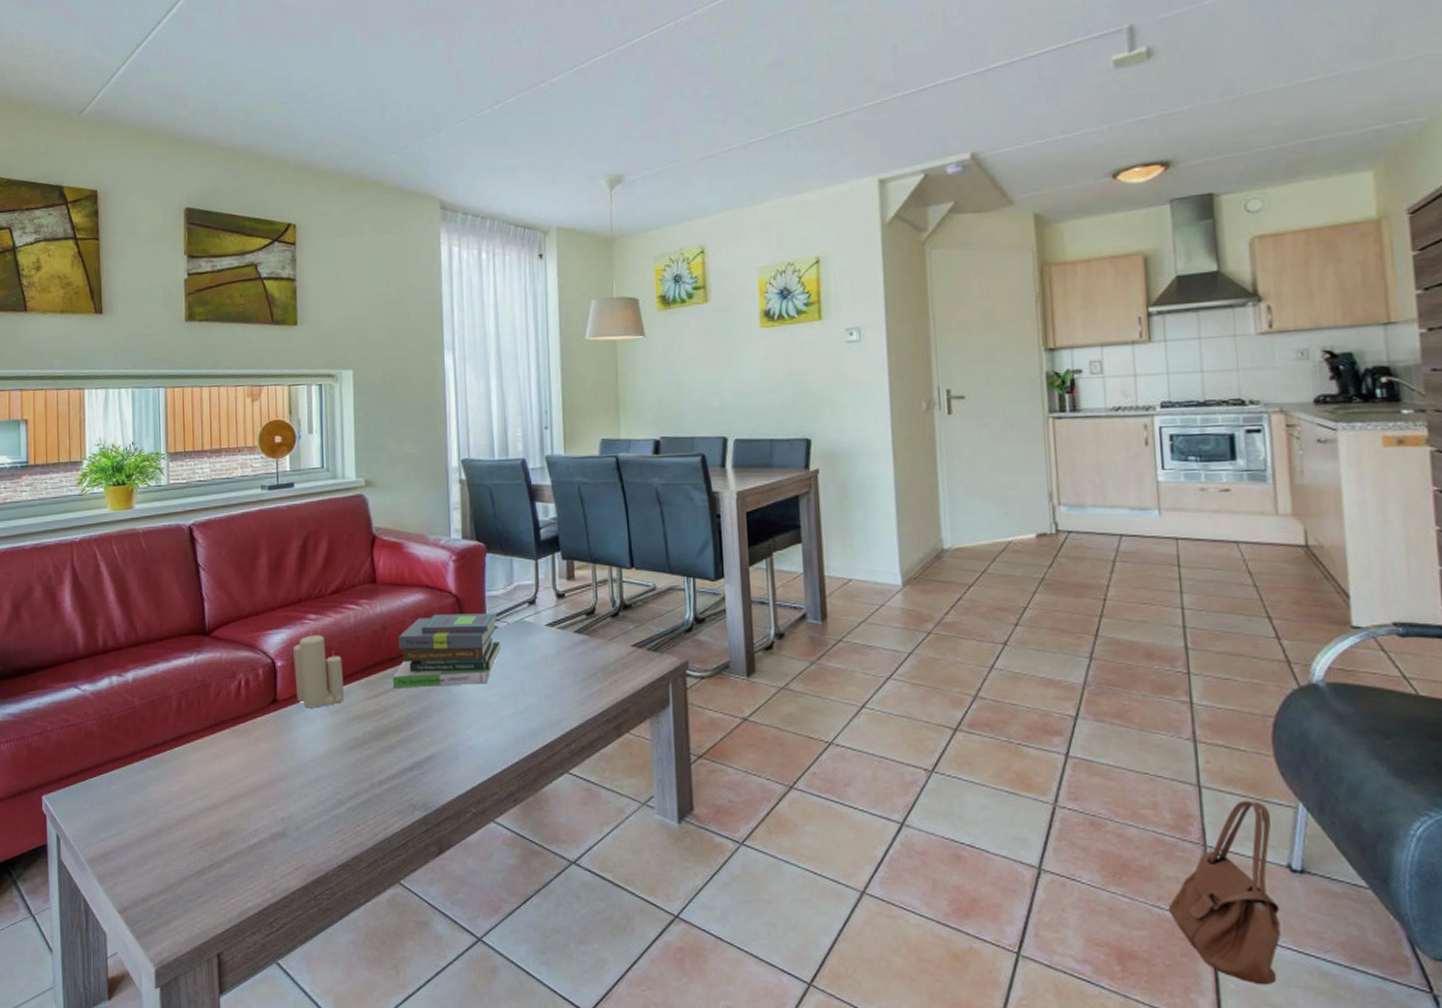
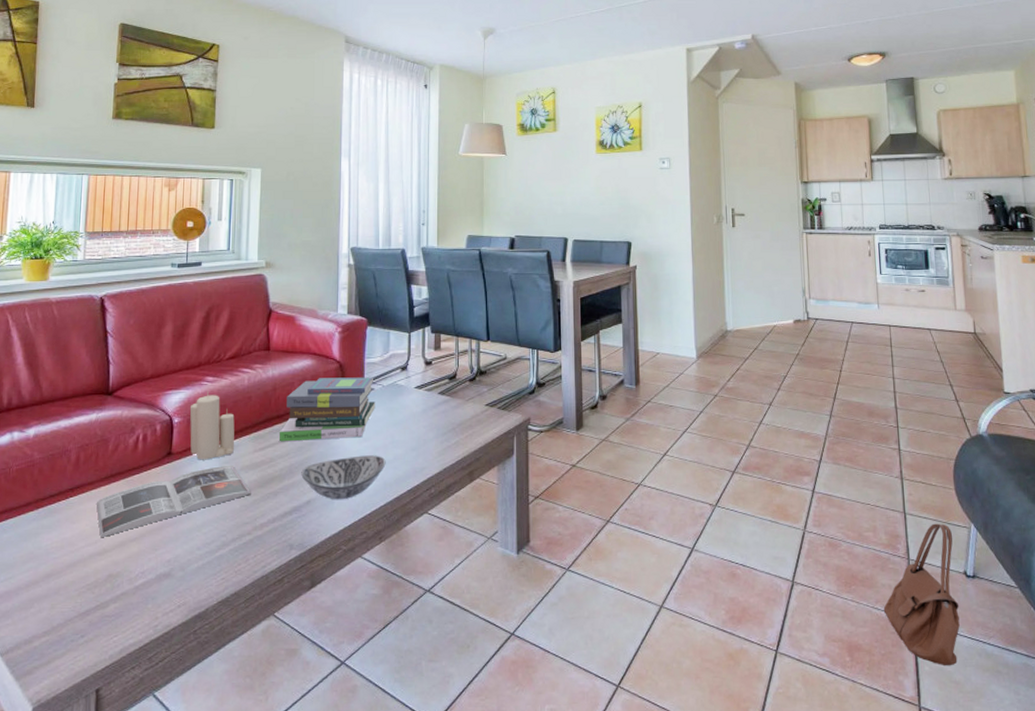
magazine: none [203,715,366,791] -> present [97,466,251,537]
decorative bowl: none [420,704,517,756] -> present [301,455,386,500]

